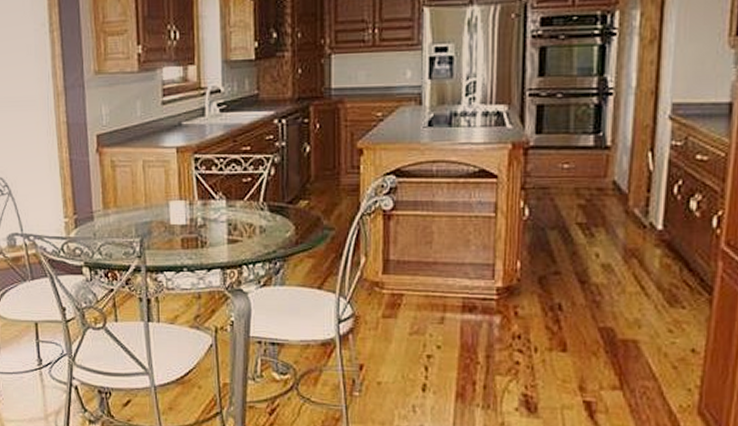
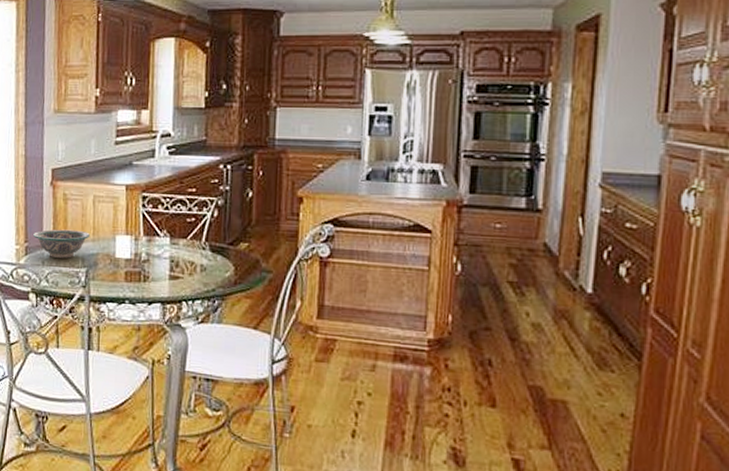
bowl: none [82,198,142,228] -> present [33,229,90,258]

